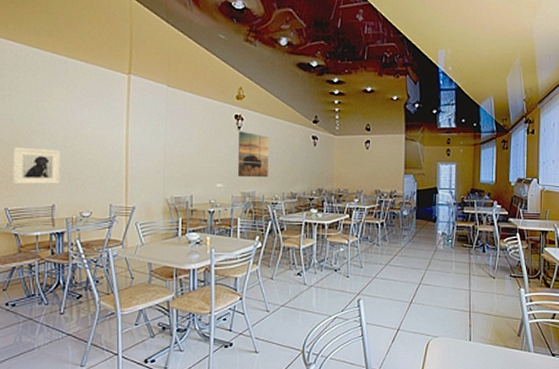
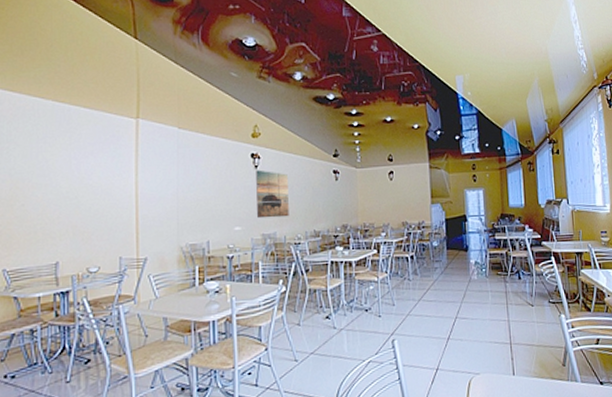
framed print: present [13,147,60,185] -> none [11,202,64,243]

